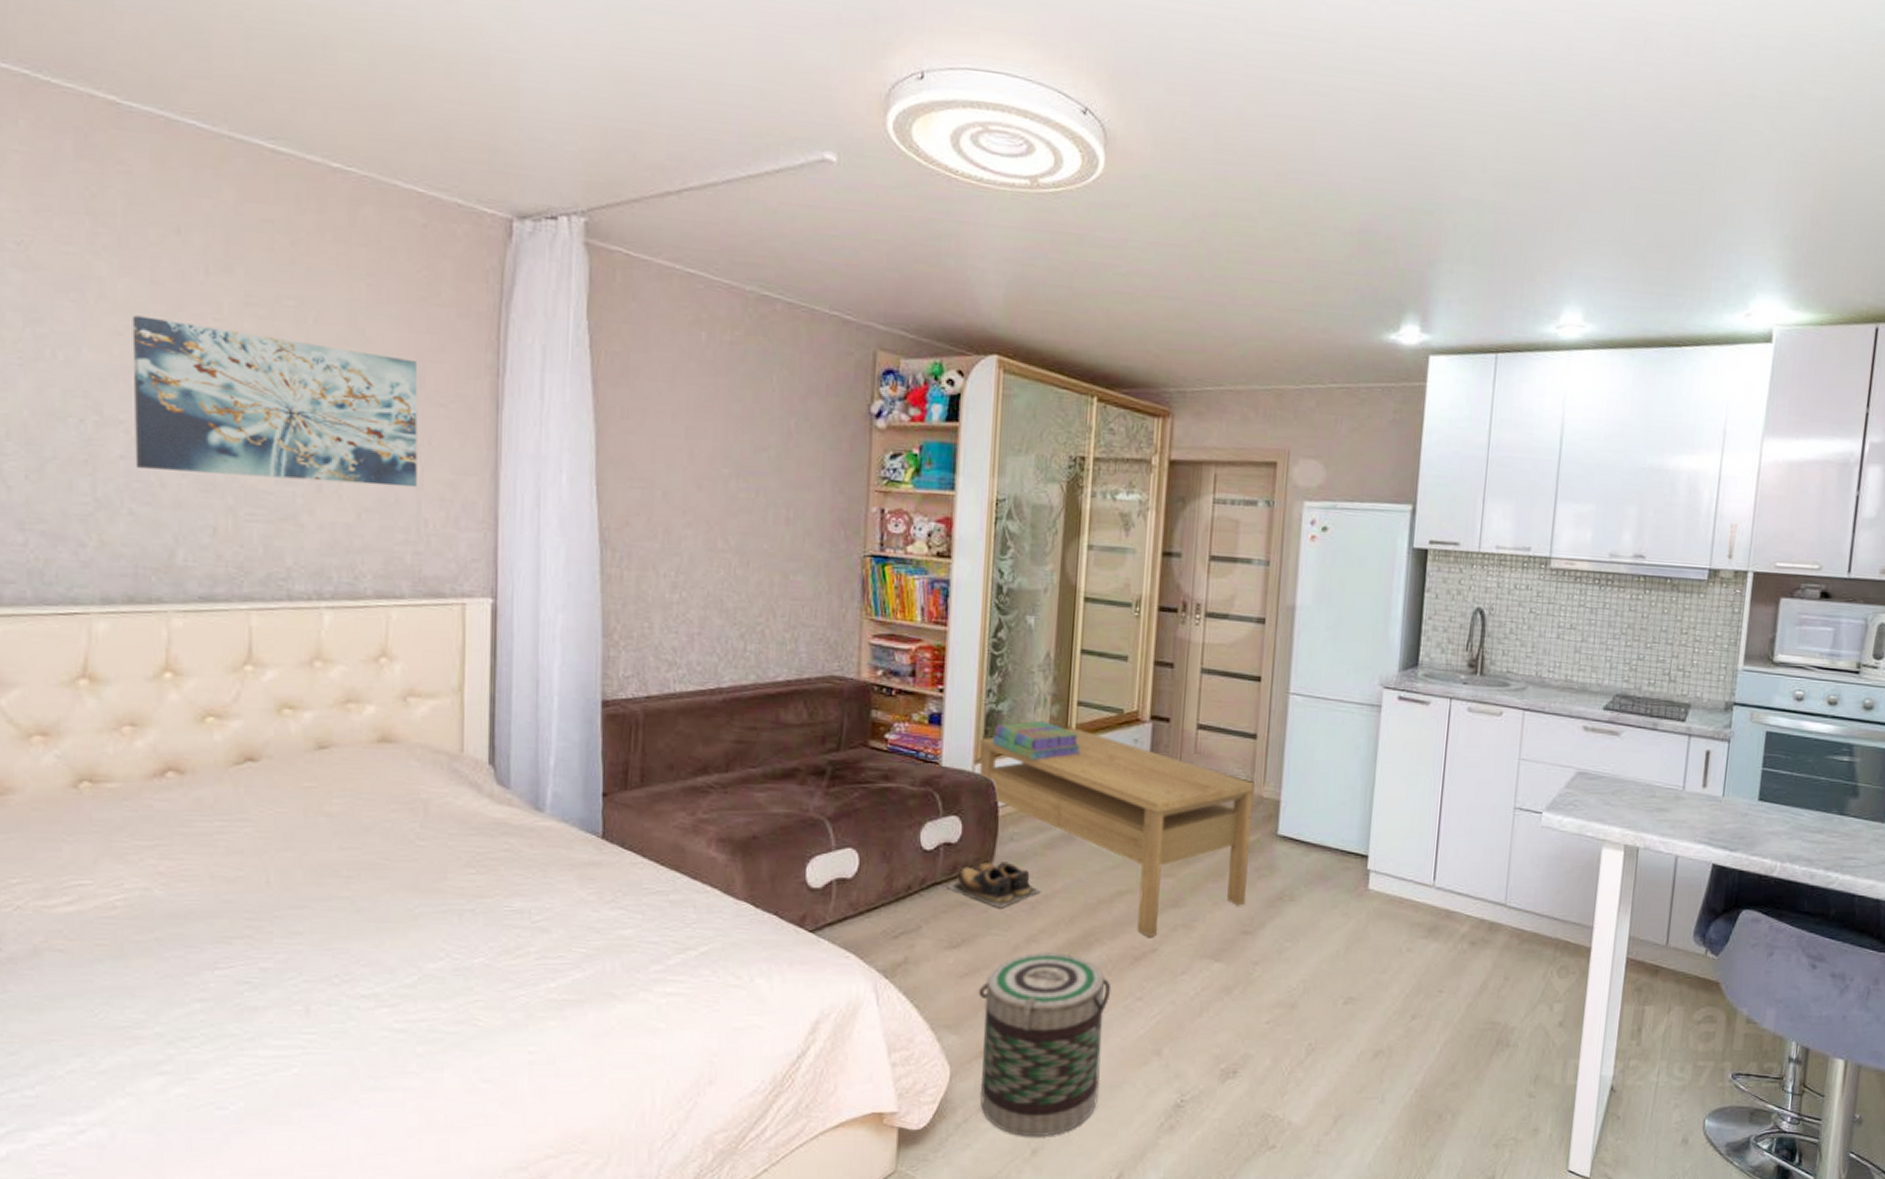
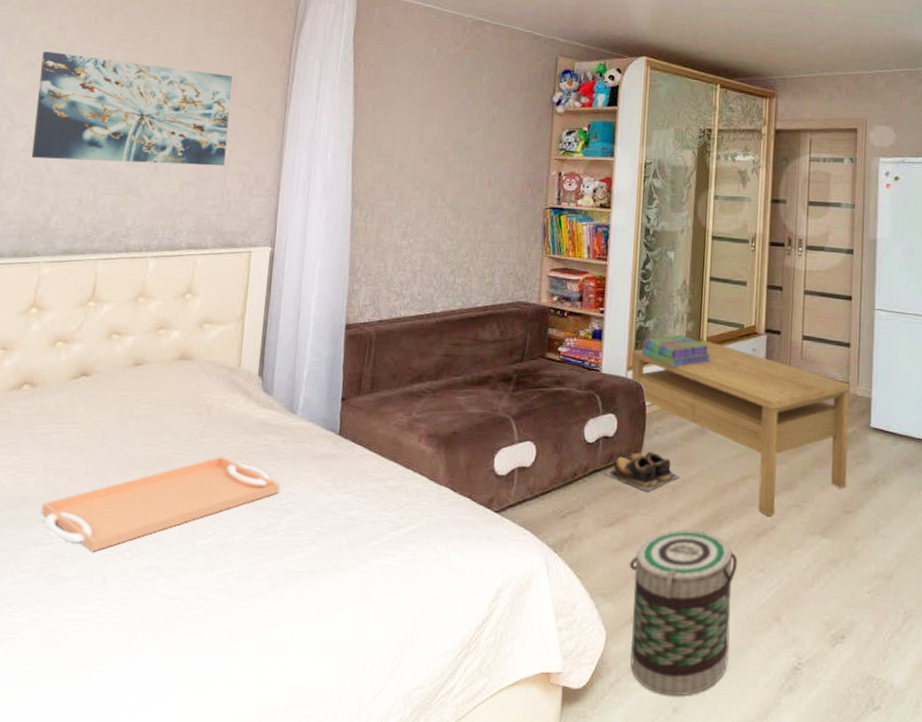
serving tray: none [212,862,528,977] -> present [41,456,280,552]

